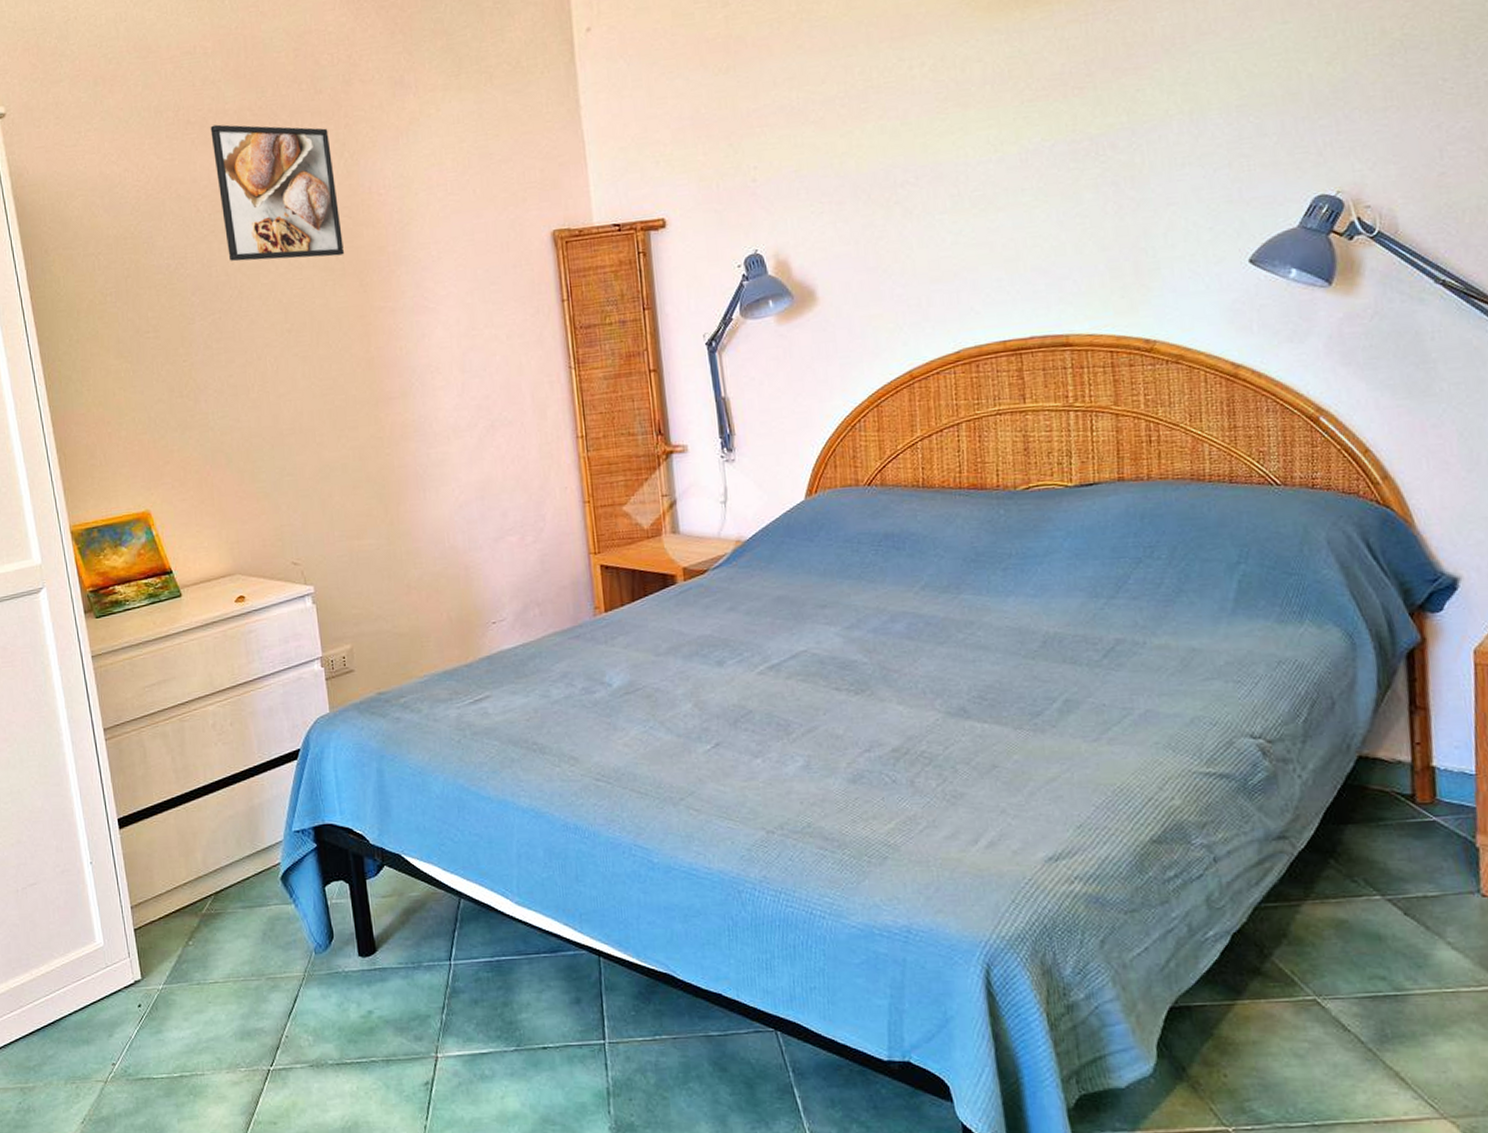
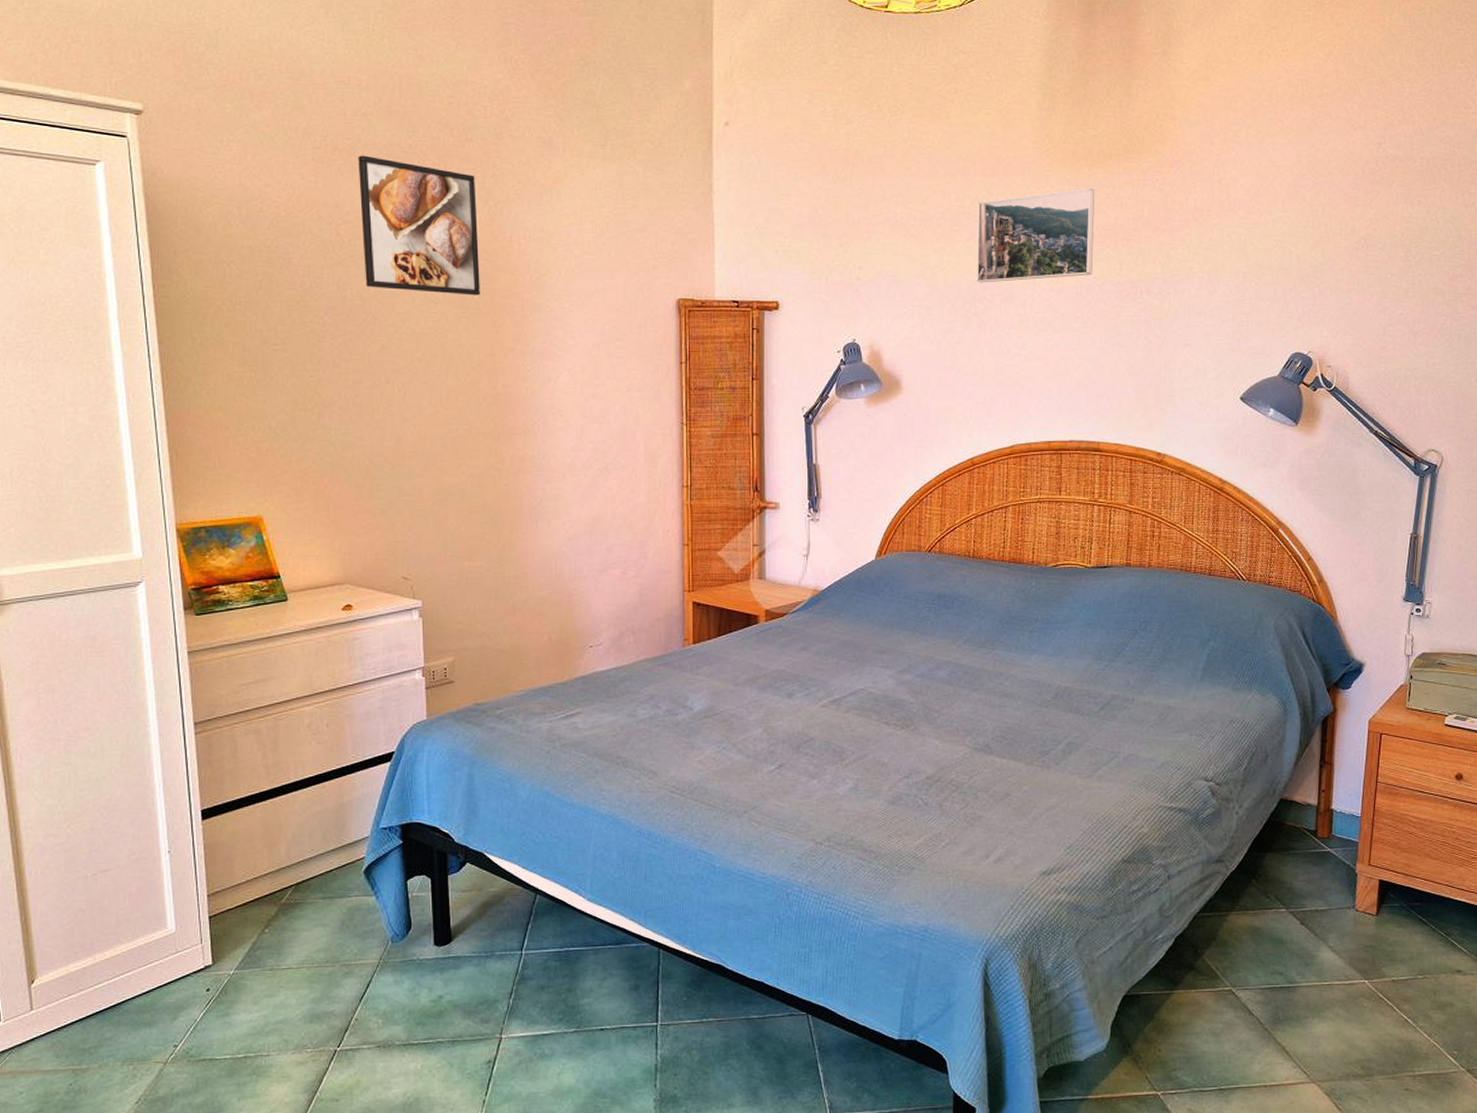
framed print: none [888,33,1039,166] -> present [976,188,1095,283]

